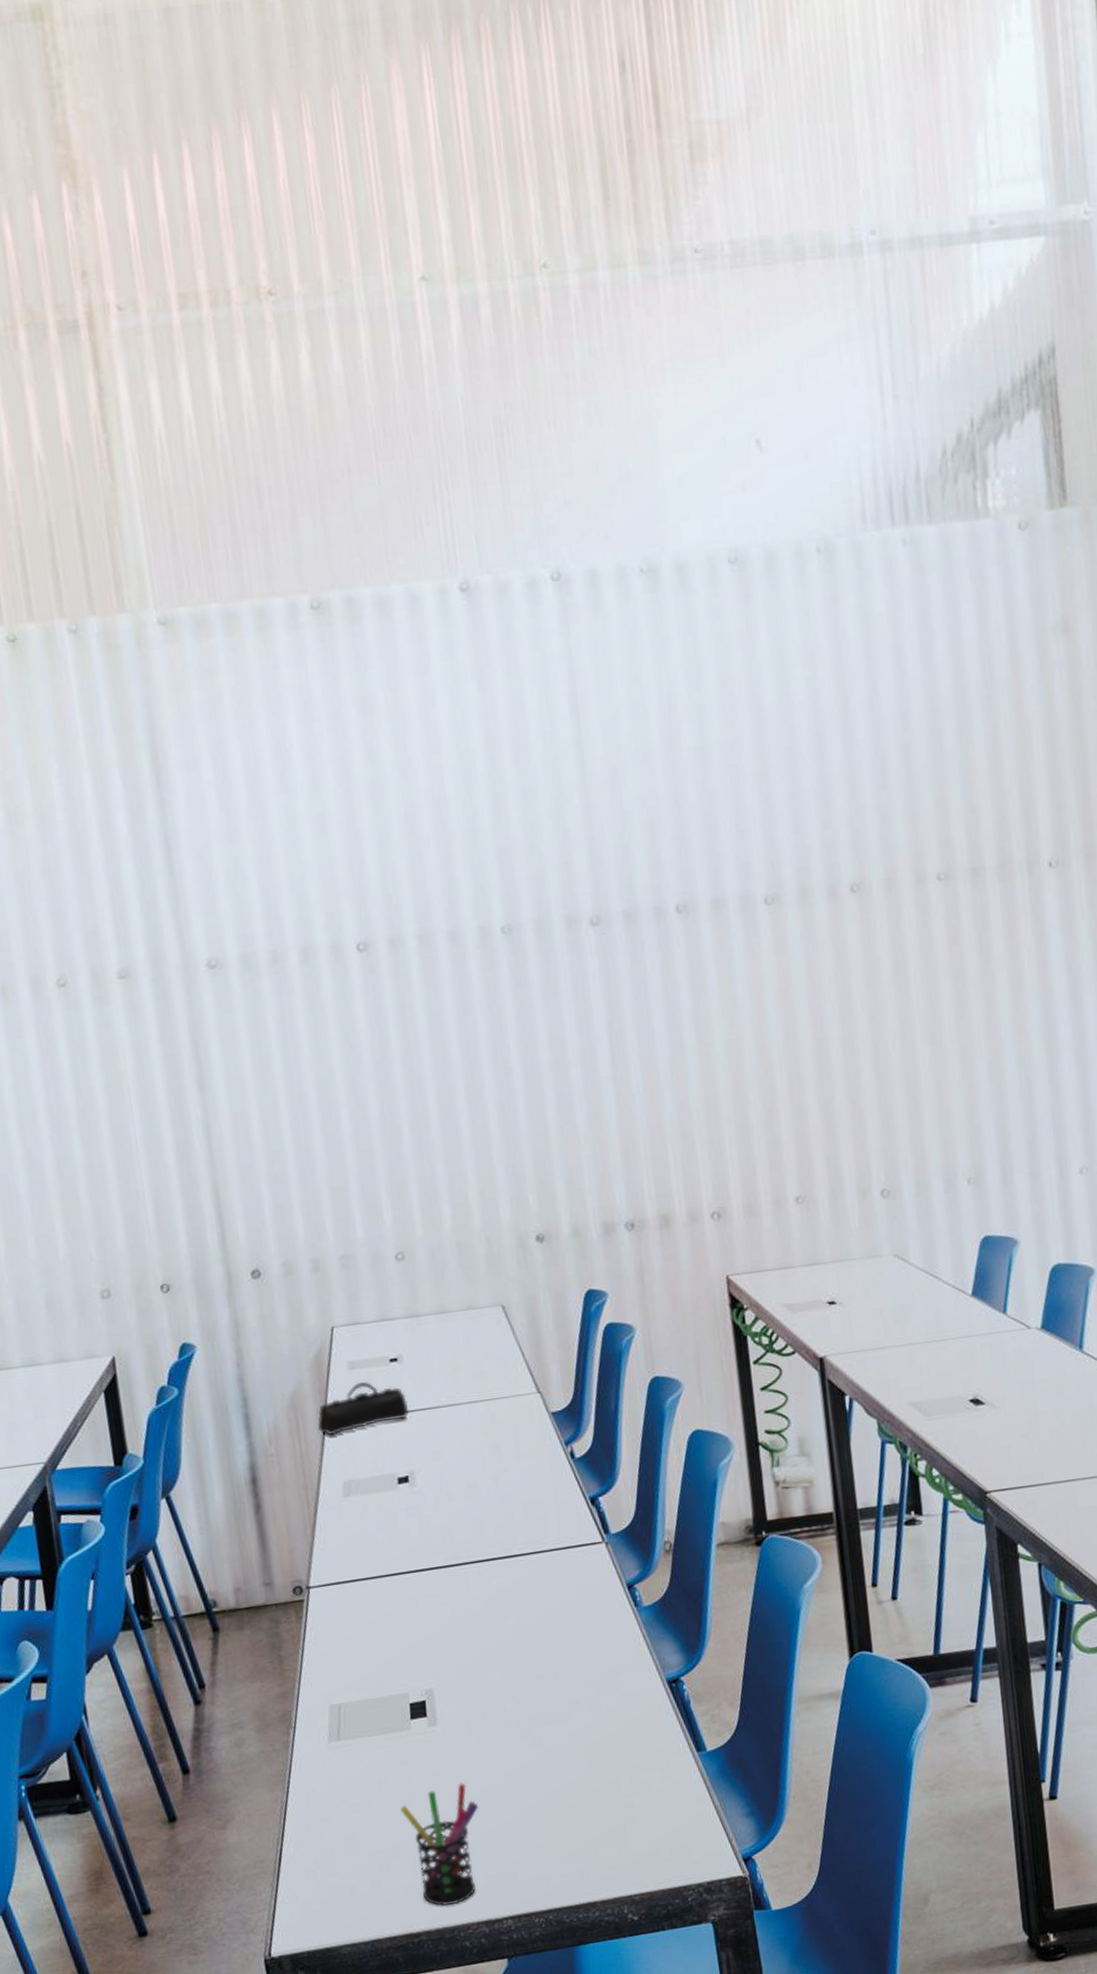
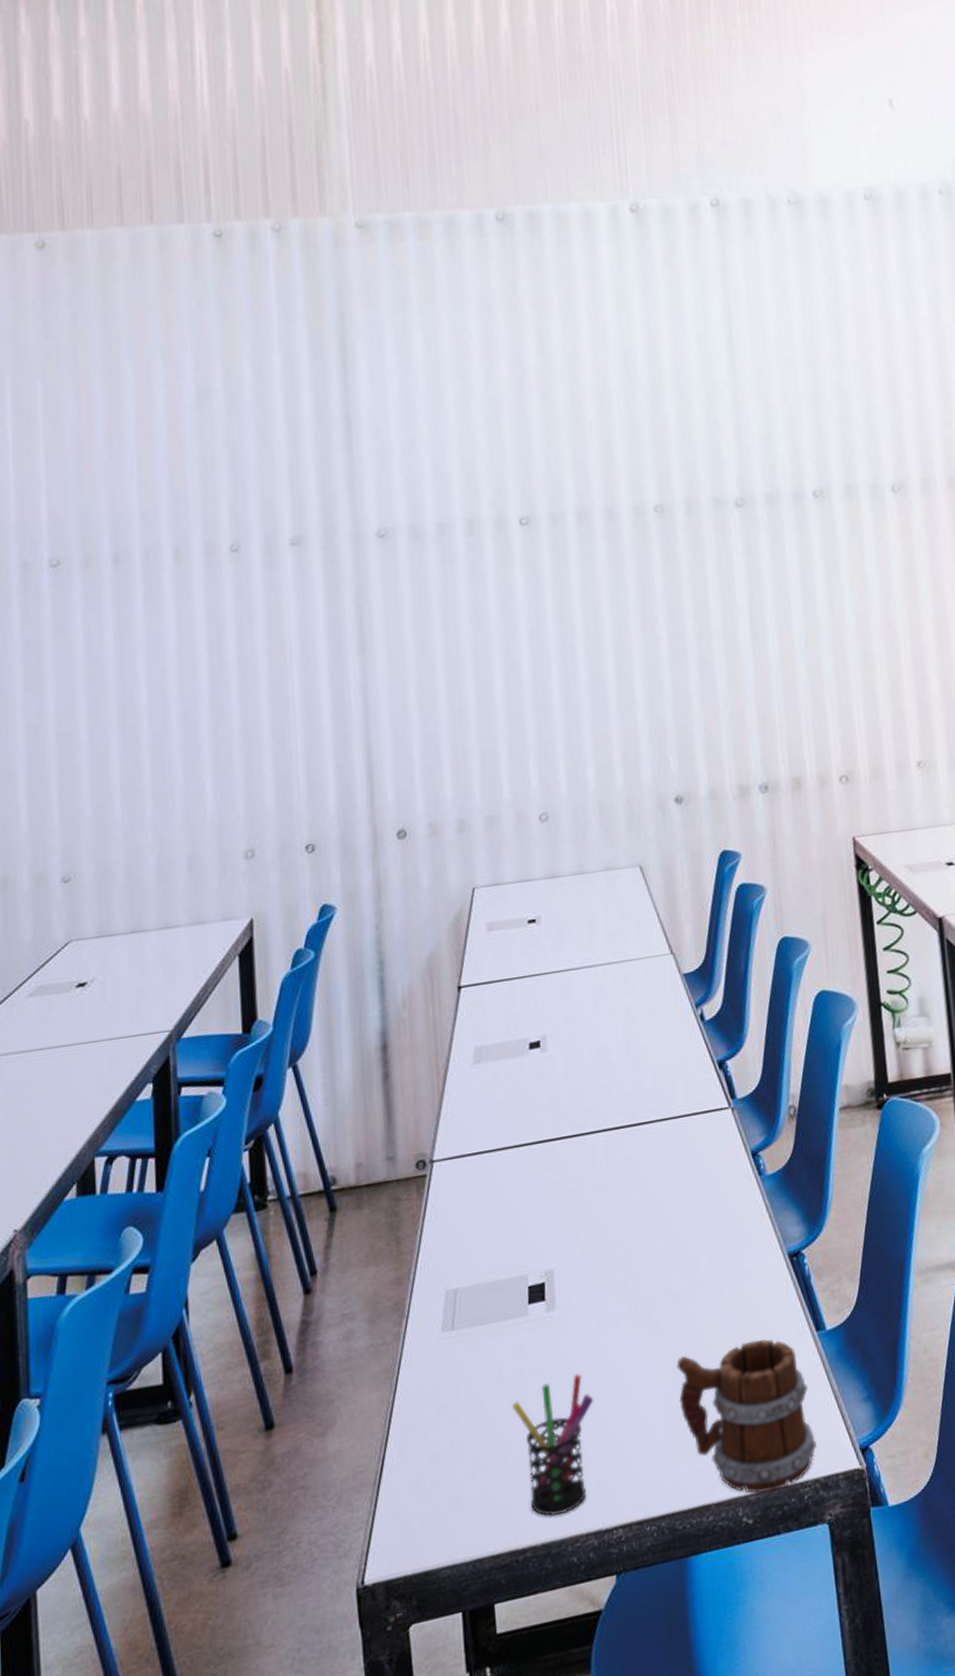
pencil case: present [317,1382,410,1436] -> none [452,944,545,1000]
mug: none [558,1758,699,1894] -> present [676,1339,817,1494]

